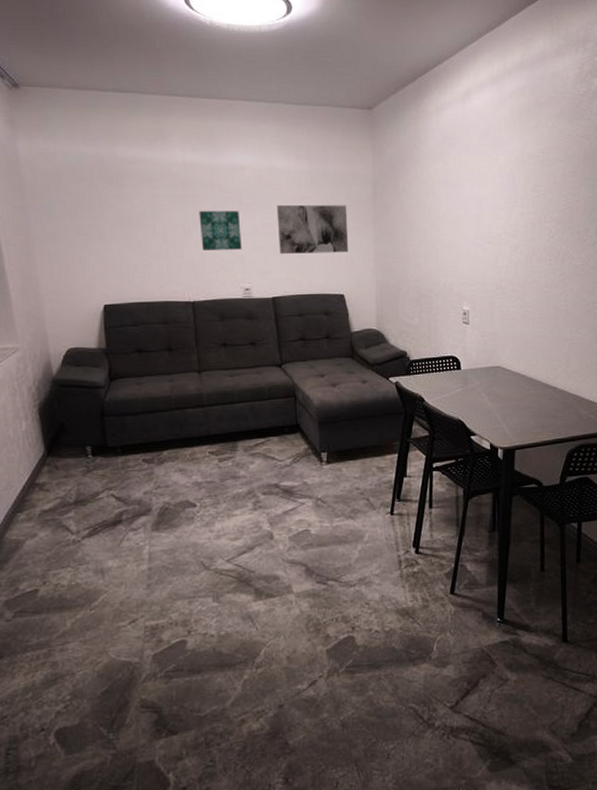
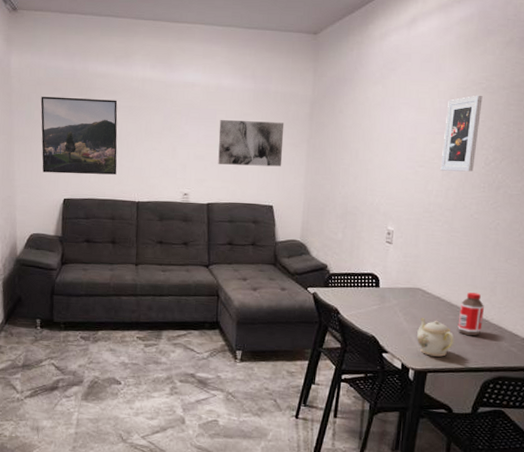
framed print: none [62,187,165,277] -> present [40,96,118,175]
wall art: present [199,211,242,250] -> none [150,122,186,158]
teapot: none [502,395,538,433] -> present [417,318,455,357]
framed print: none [507,168,541,246] -> present [440,95,483,172]
bottle: none [539,365,563,409] -> present [457,292,485,336]

